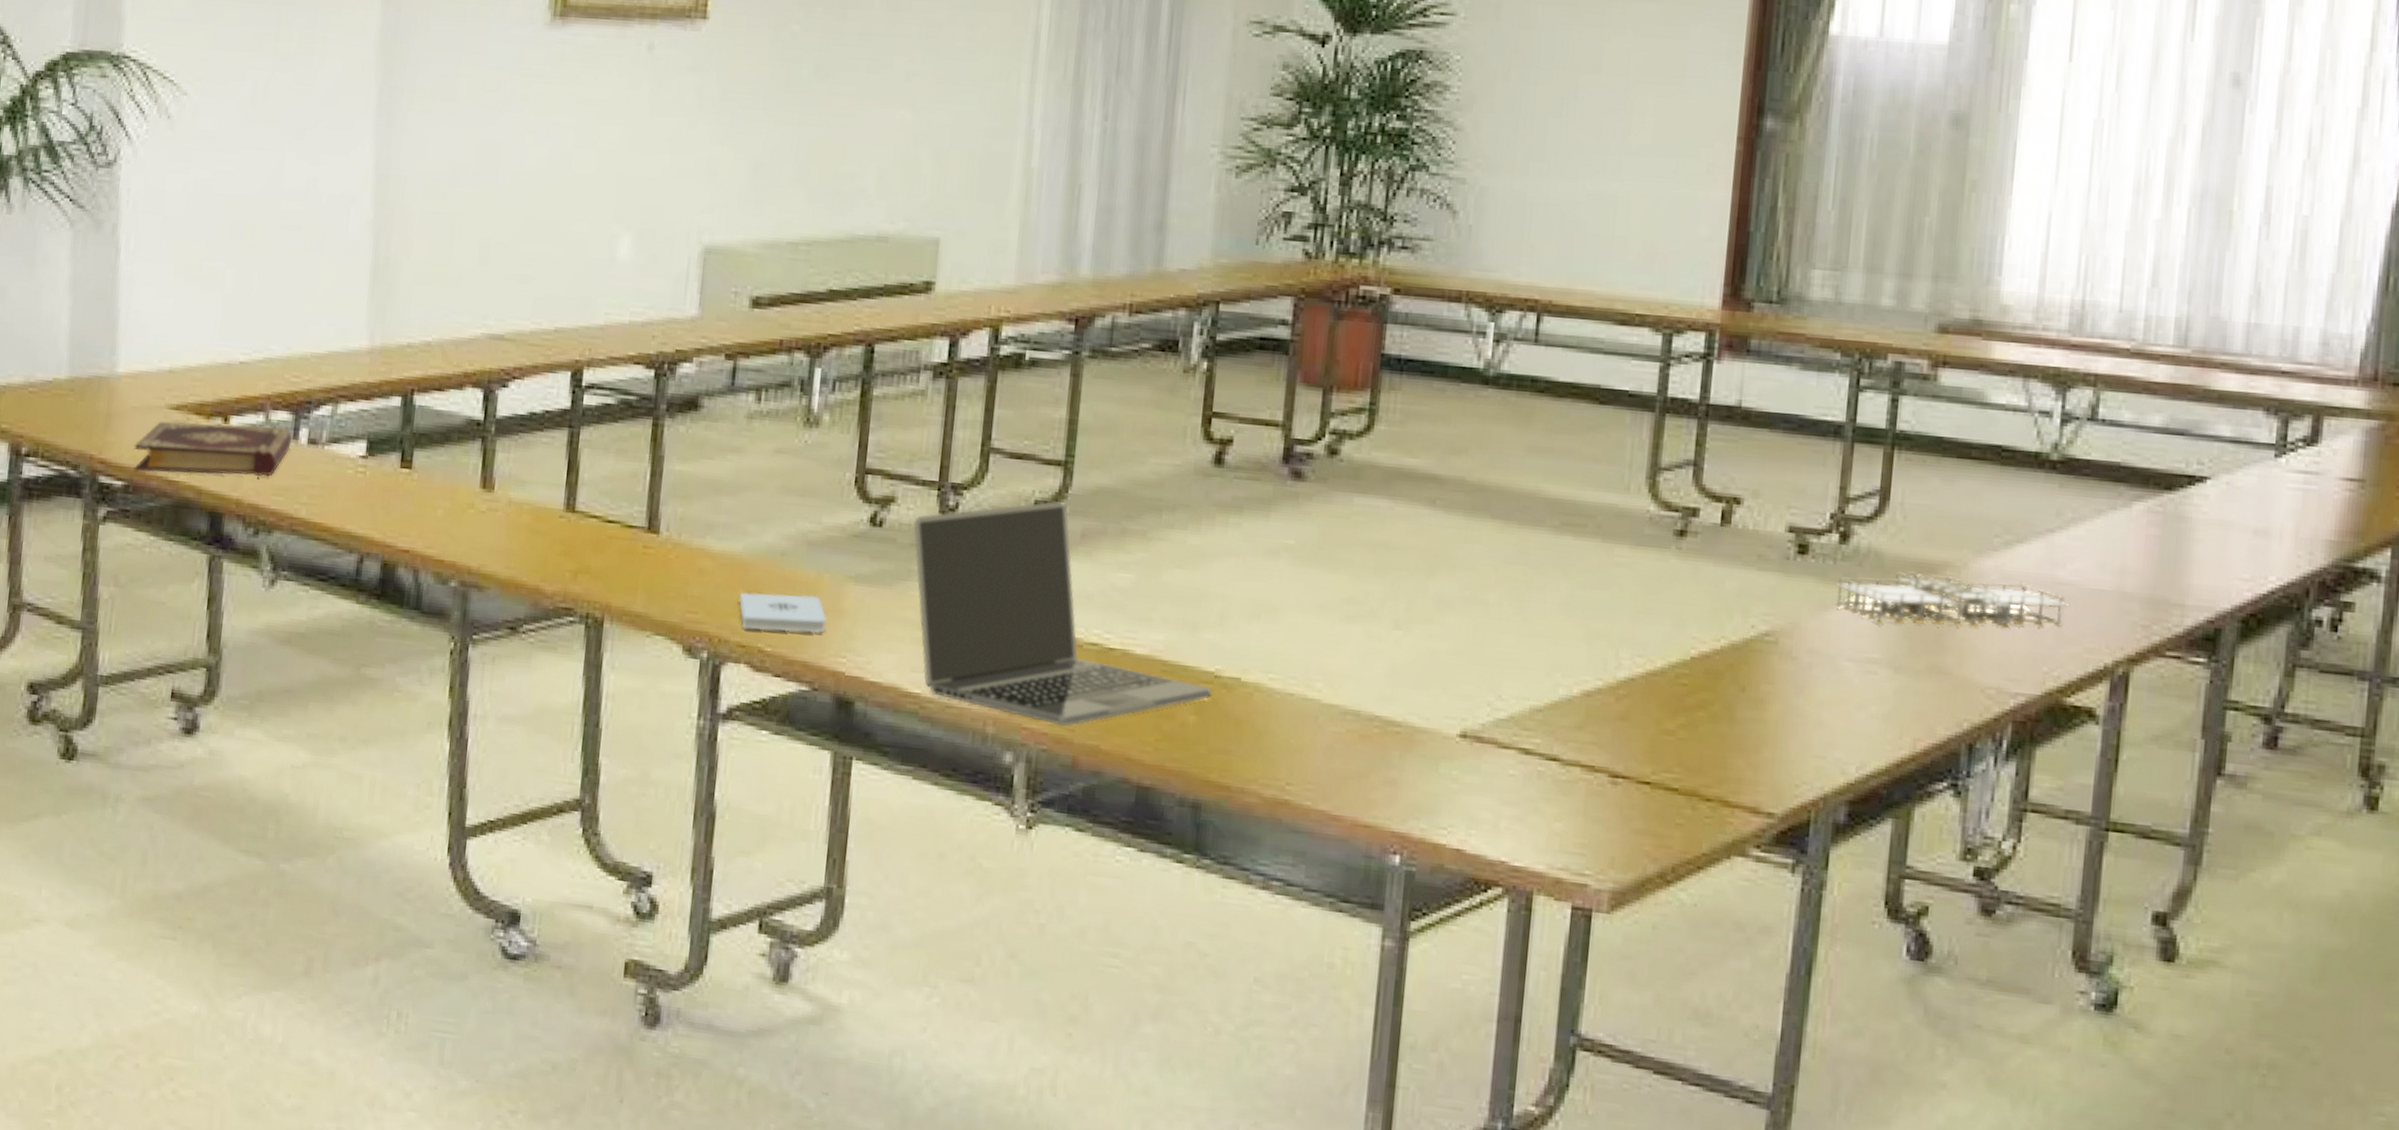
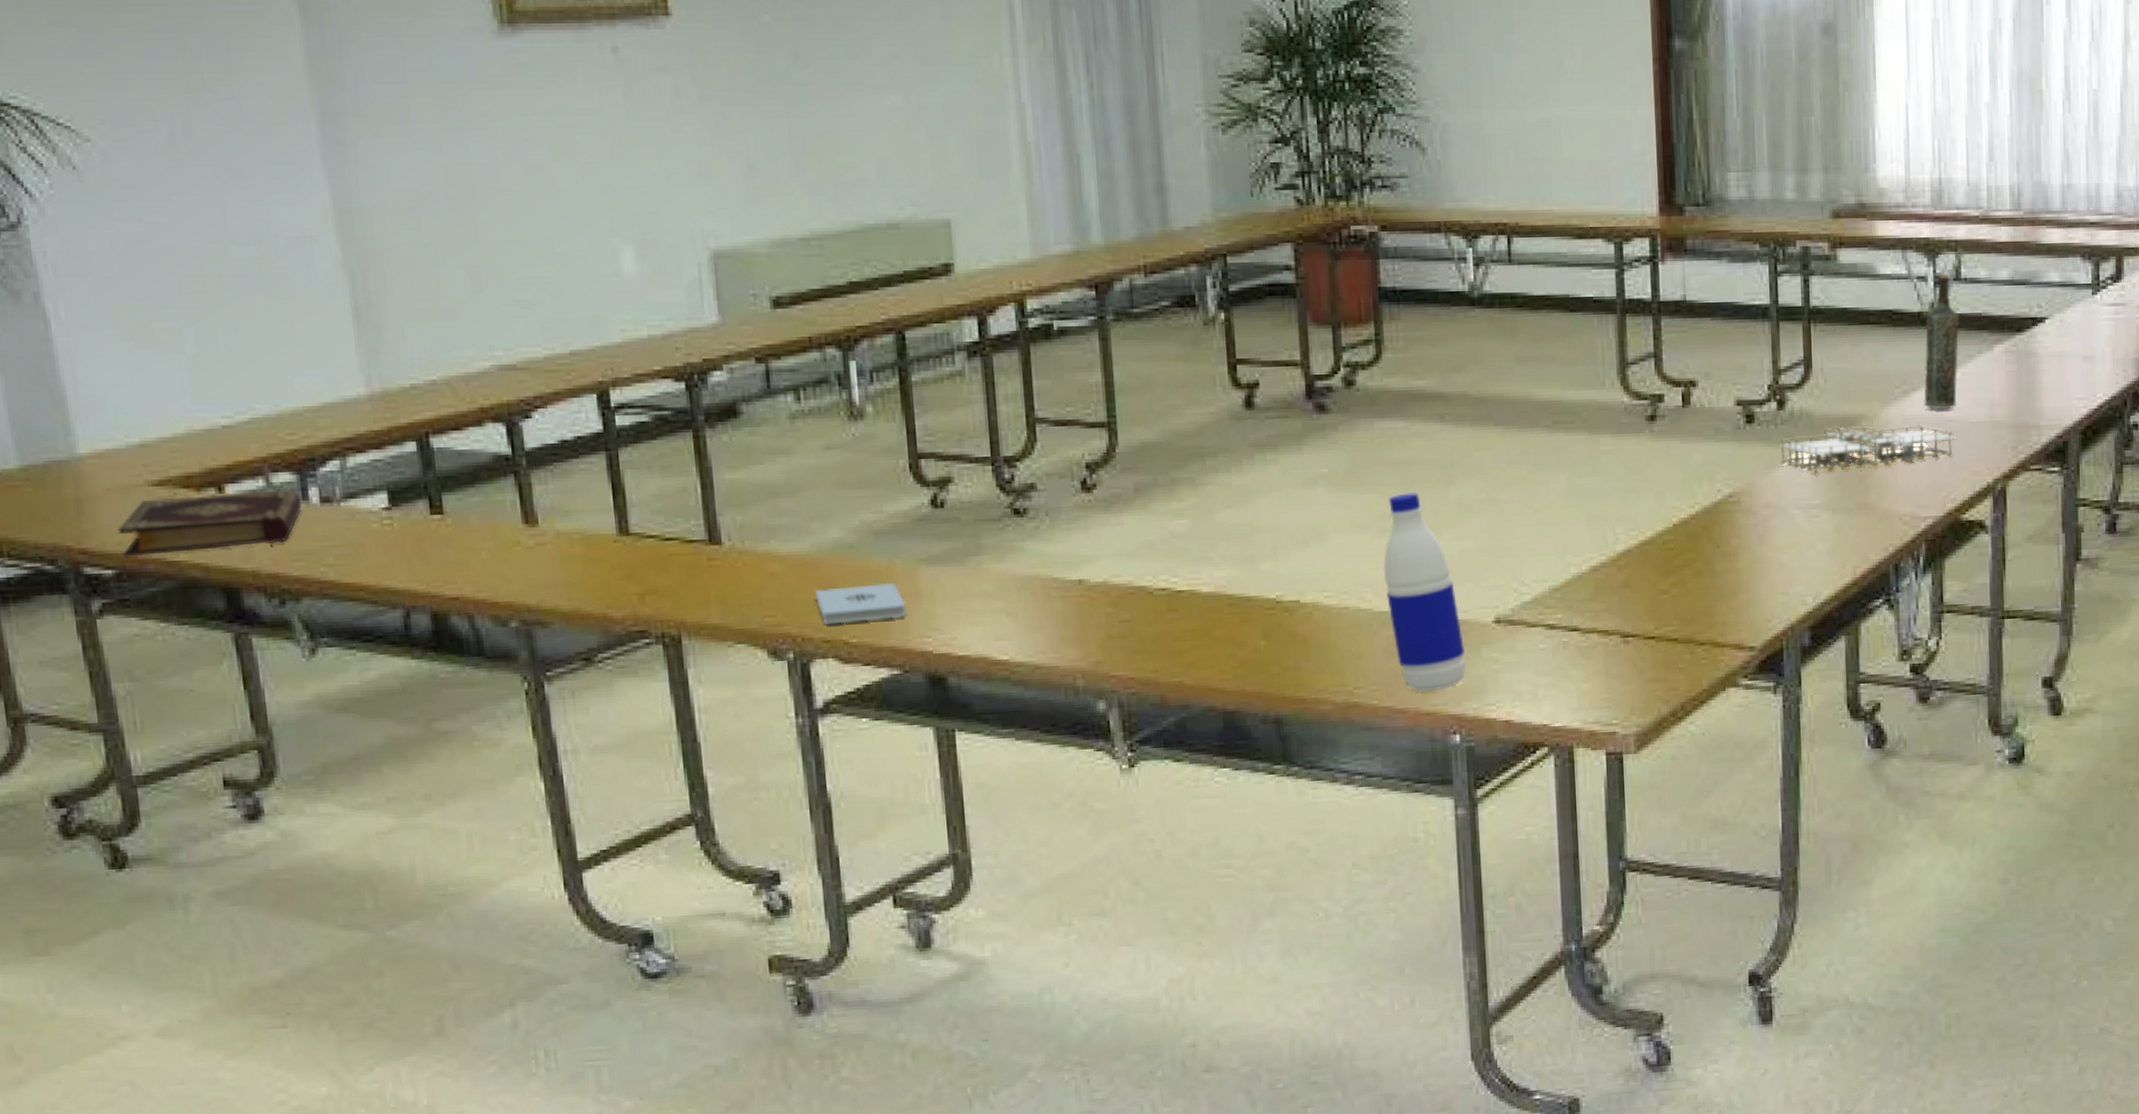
laptop: present [913,500,1212,726] -> none [974,460,1276,669]
water bottle: none [1338,578,1421,803] -> present [1383,493,1466,692]
bottle: none [2030,410,2090,570] -> present [1924,274,1959,410]

